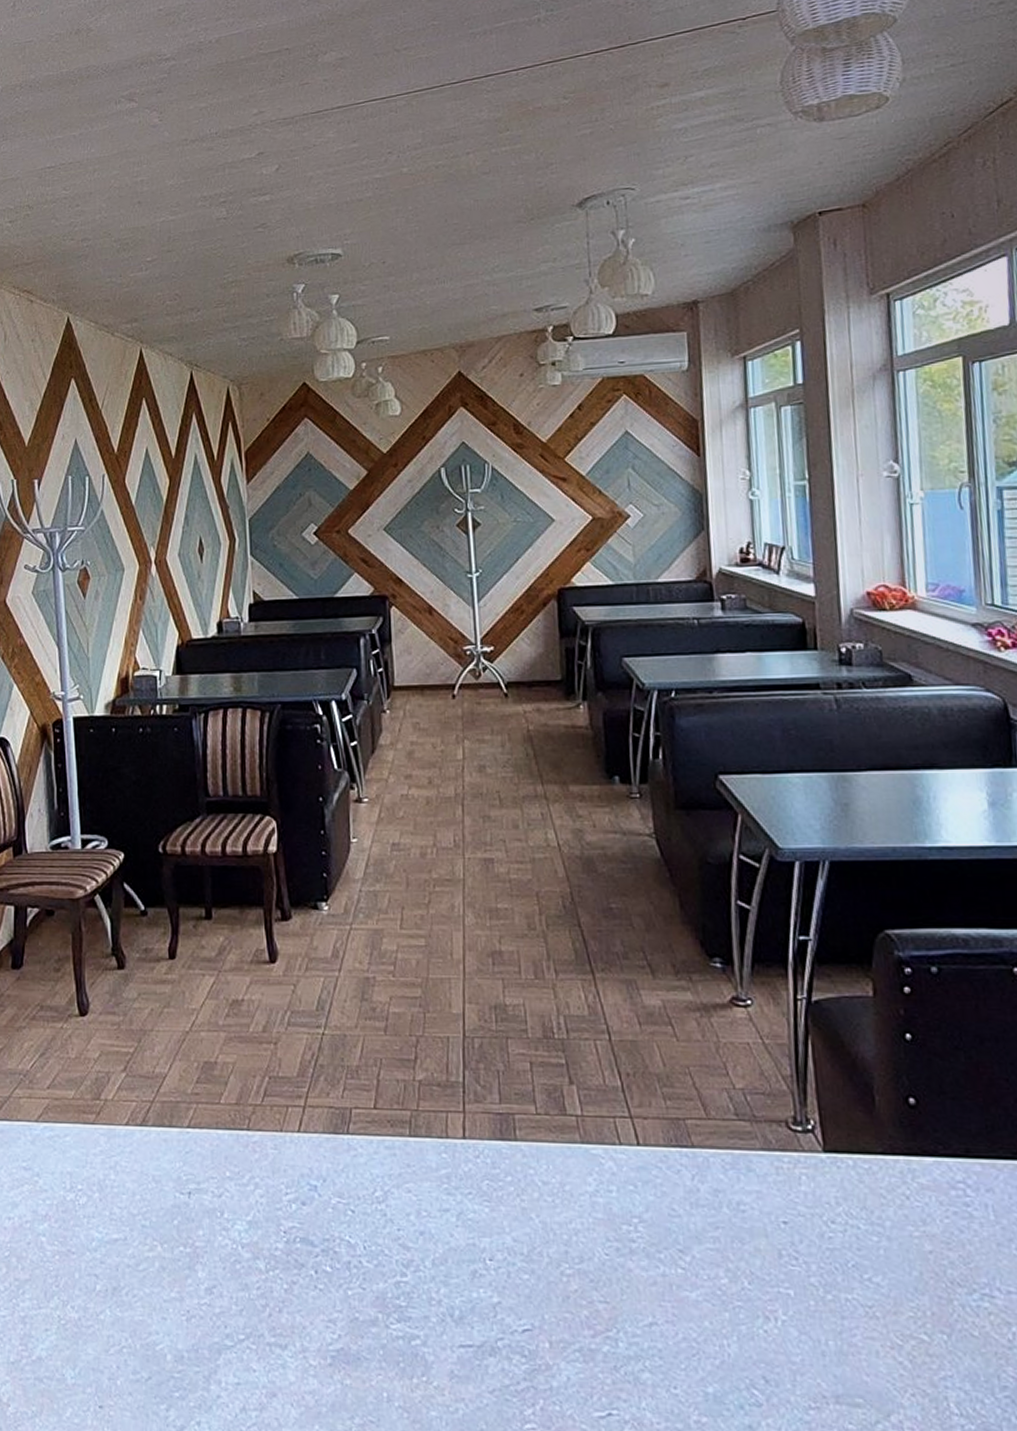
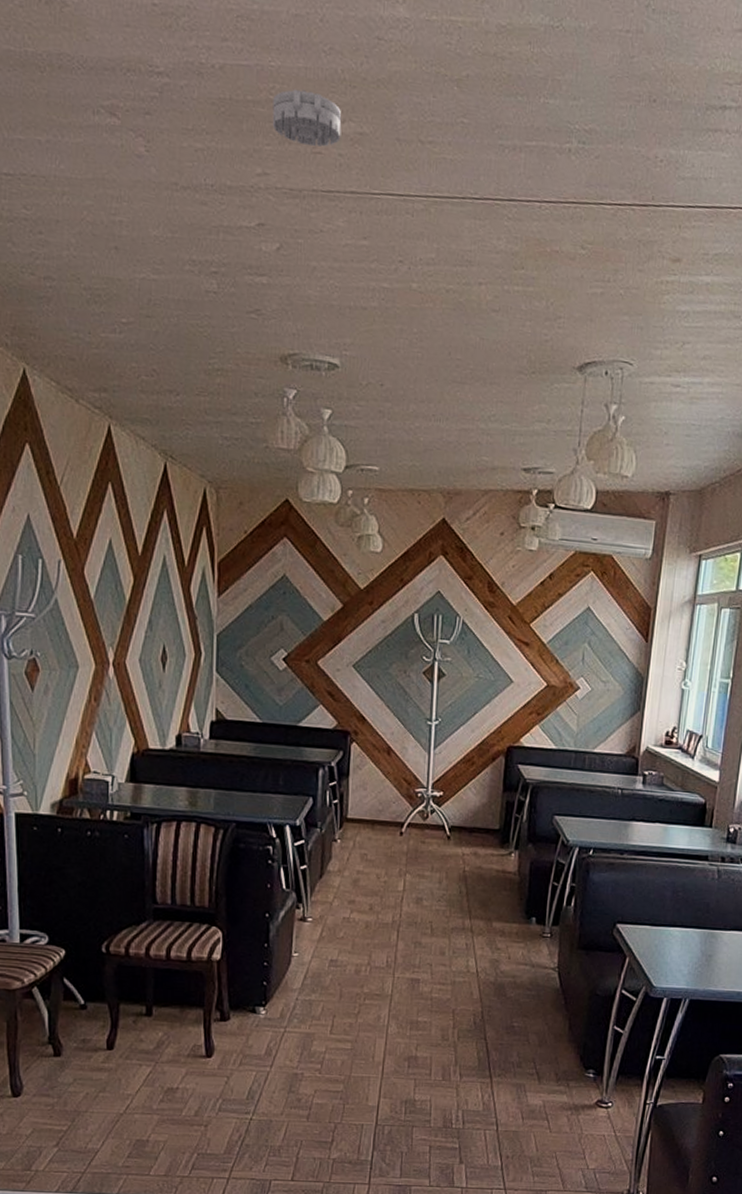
smoke detector: none [263,37,324,81] -> present [272,88,342,147]

